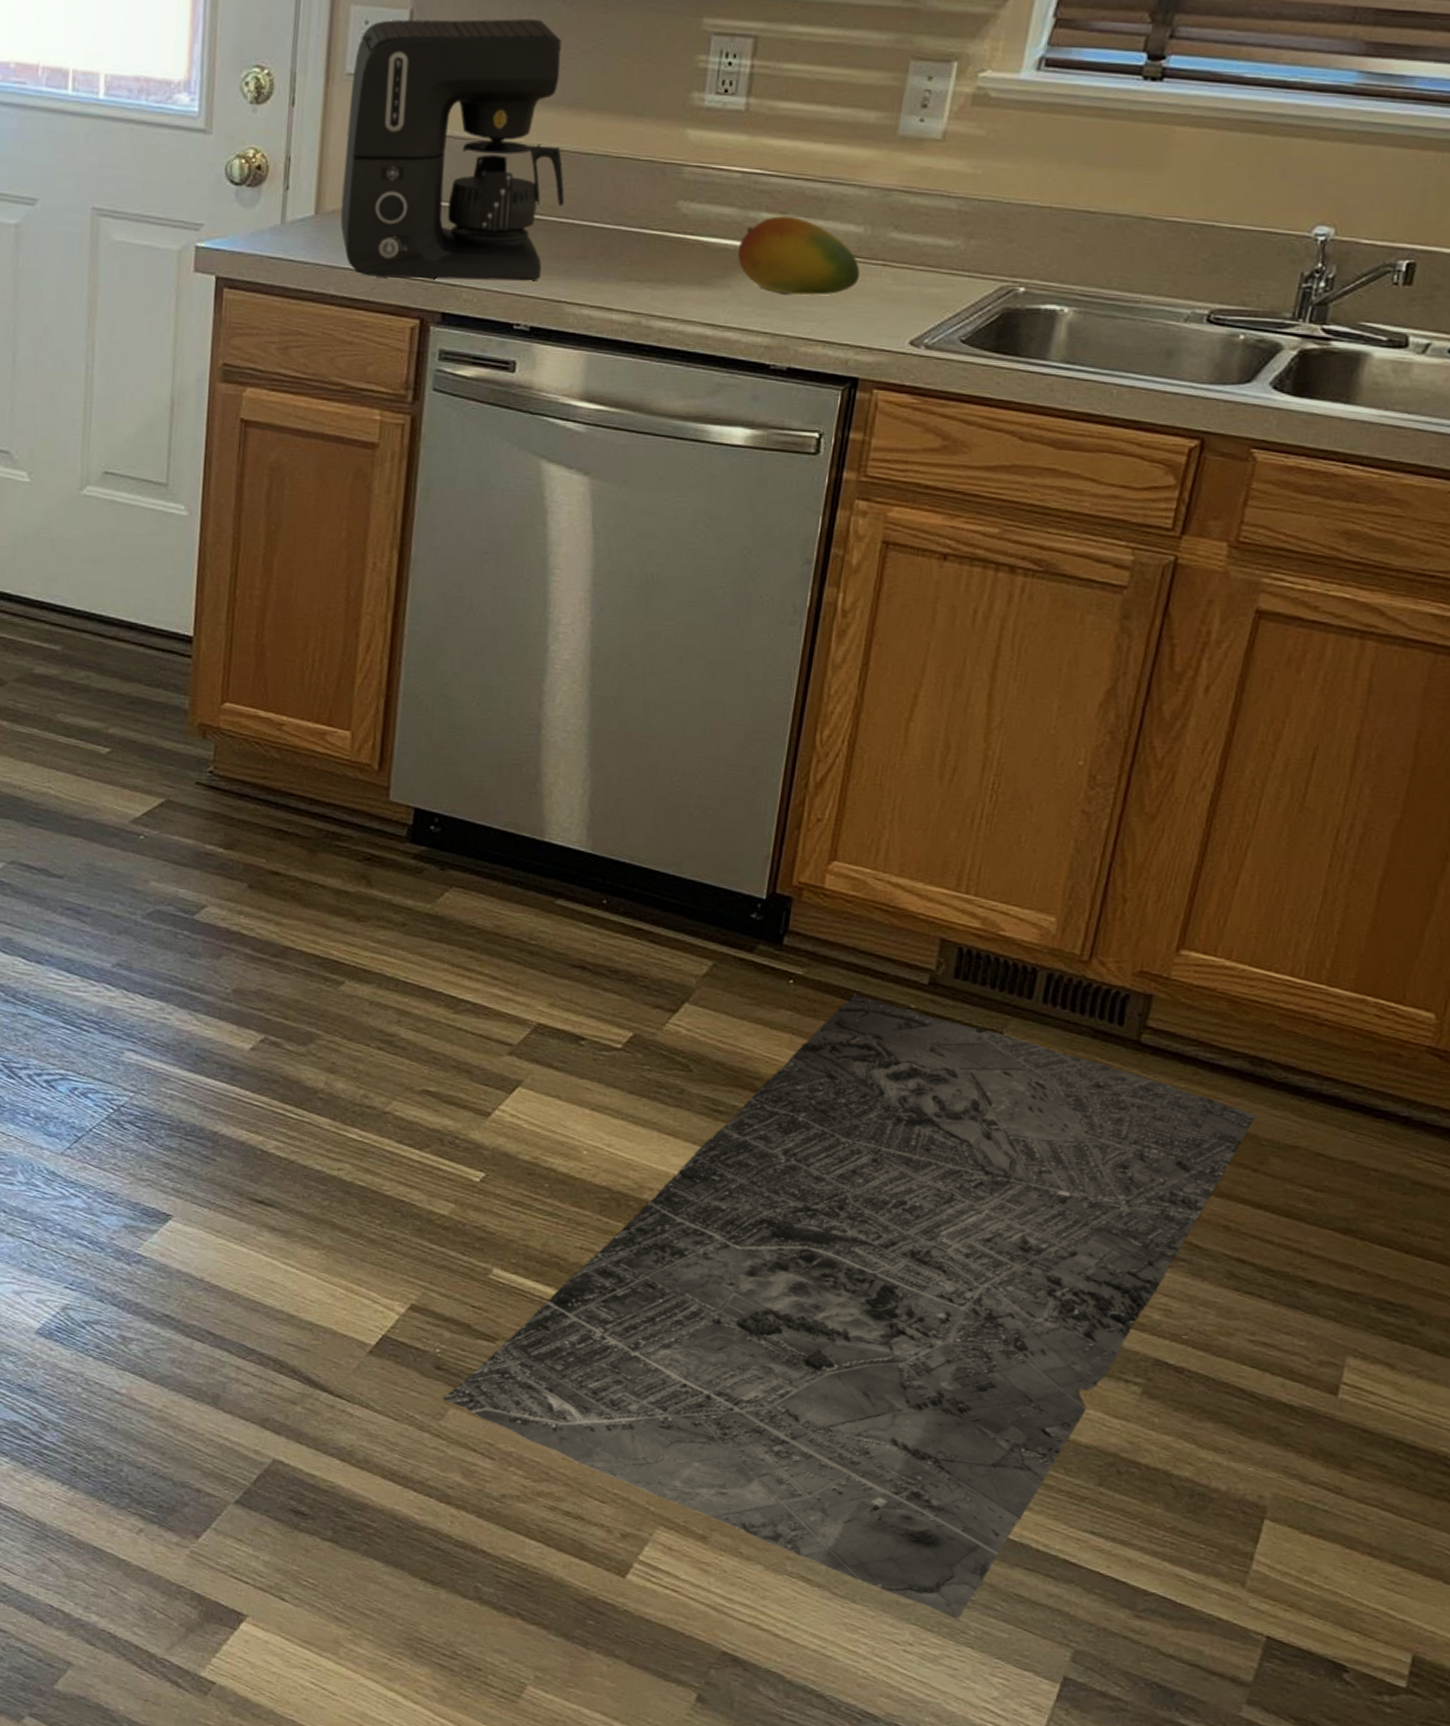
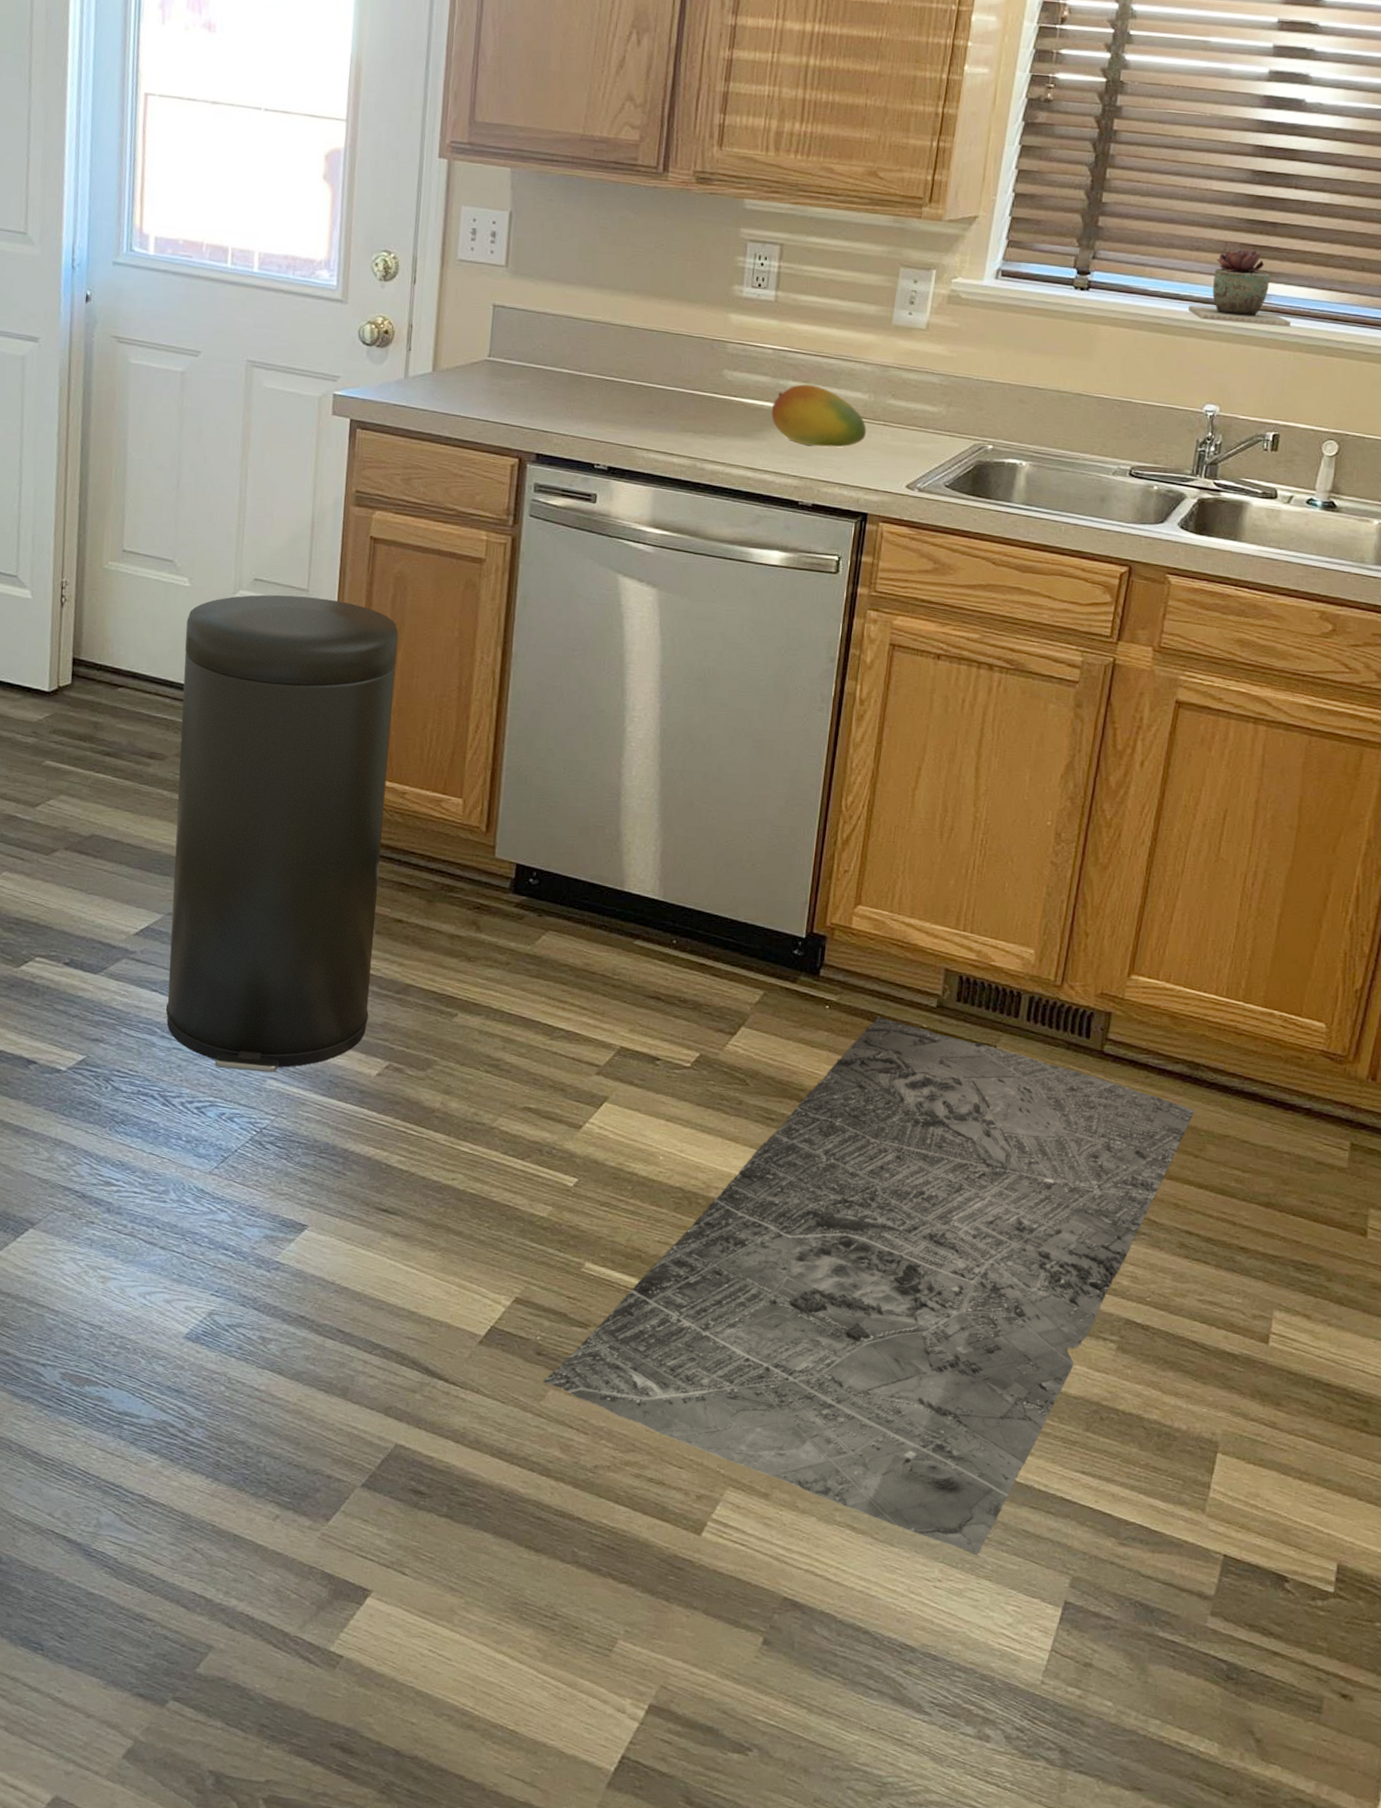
pedal bin: none [10,490,275,1045] -> present [166,594,399,1073]
coffee maker: present [340,19,565,282] -> none [453,219,634,430]
succulent plant: none [1297,16,1442,119] -> present [1187,249,1292,327]

